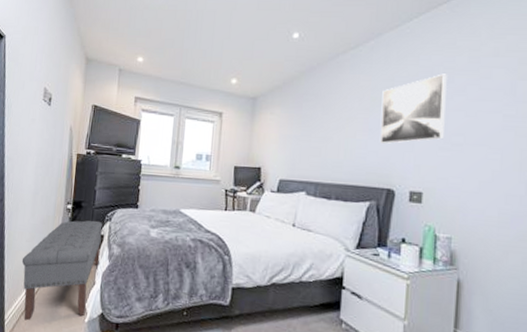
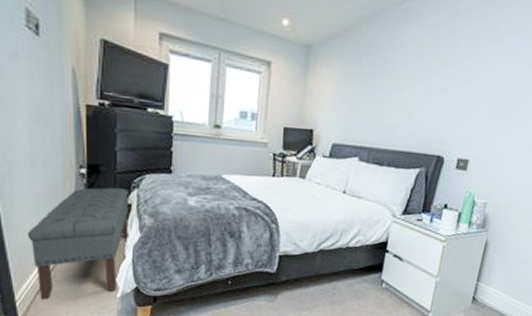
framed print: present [381,74,447,144] -> none [437,33,511,109]

